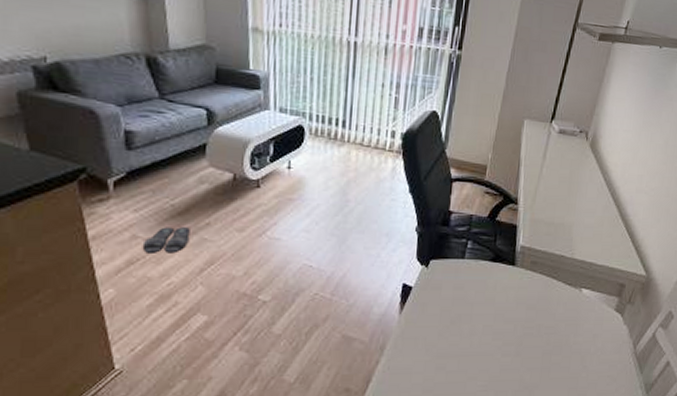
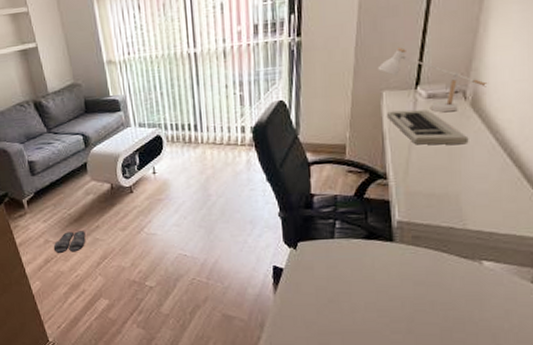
desk lamp: none [523,81,605,149] -> present [377,48,488,113]
computer keyboard: none [525,140,585,180] -> present [387,109,469,145]

